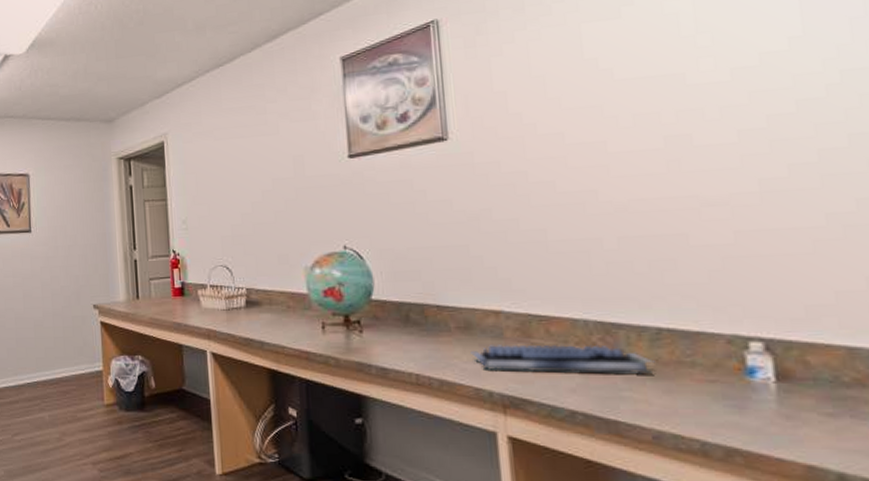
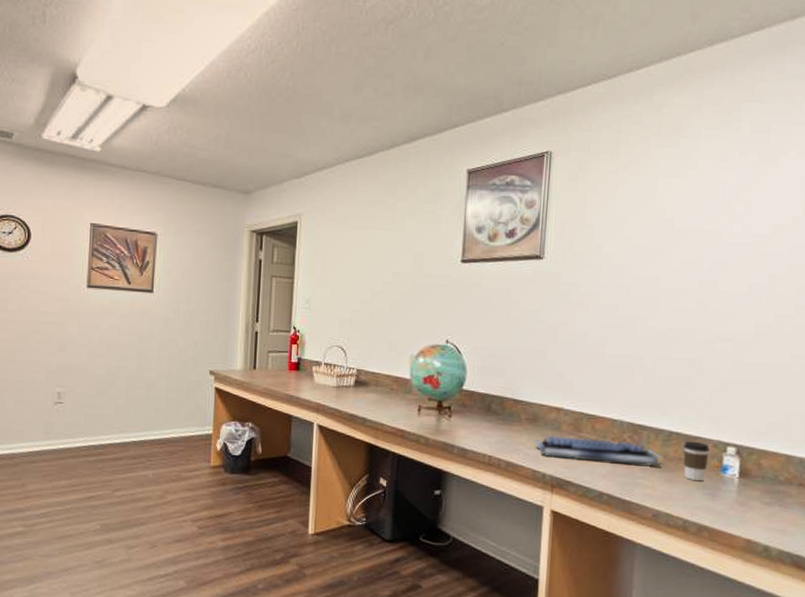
coffee cup: none [680,338,724,390] -> present [683,441,710,482]

